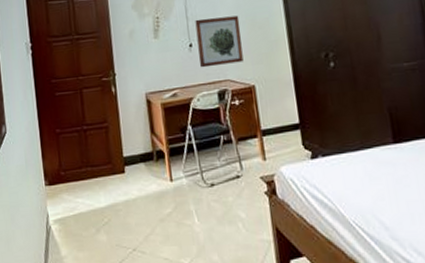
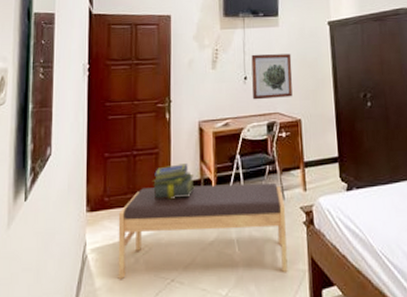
bench: none [75,152,252,248] -> present [118,182,288,279]
stack of books: none [105,136,148,173] -> present [153,163,195,200]

